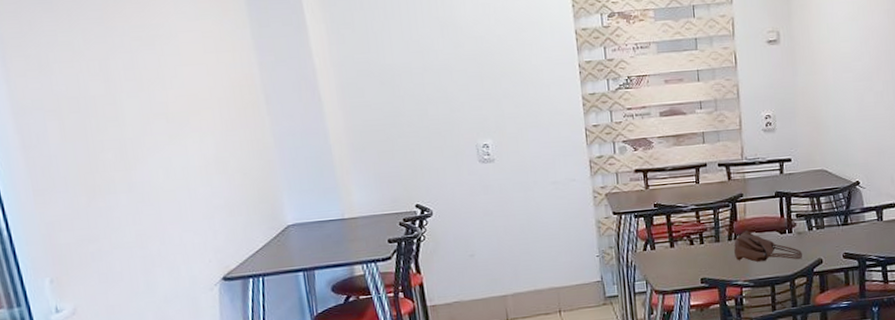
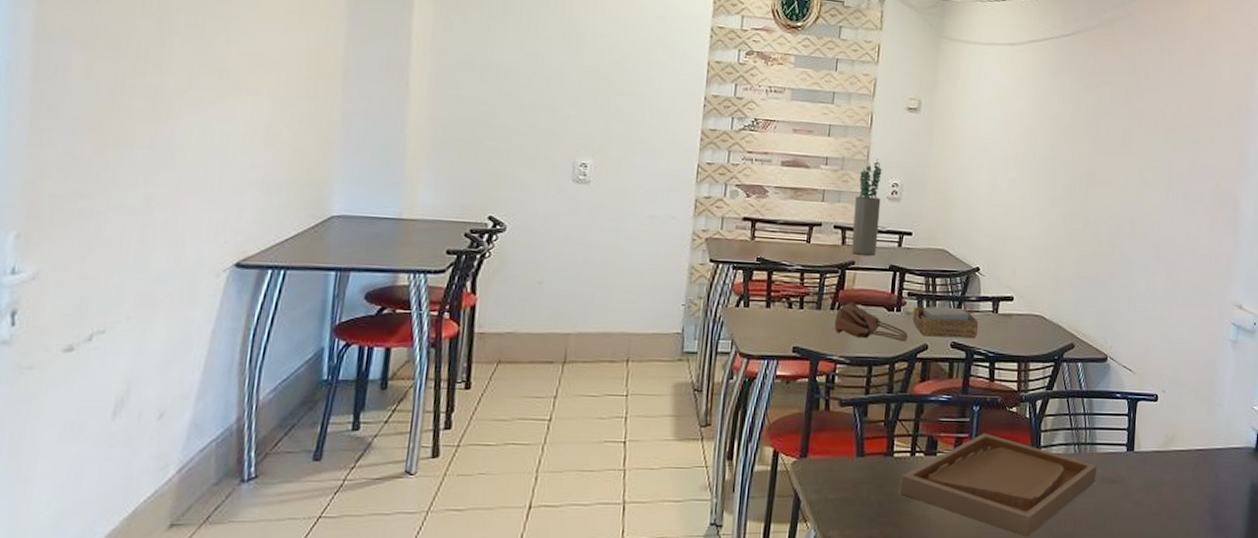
vase: none [733,94,761,187] -> present [851,158,882,256]
napkin holder: none [804,221,867,252] -> present [912,306,979,339]

